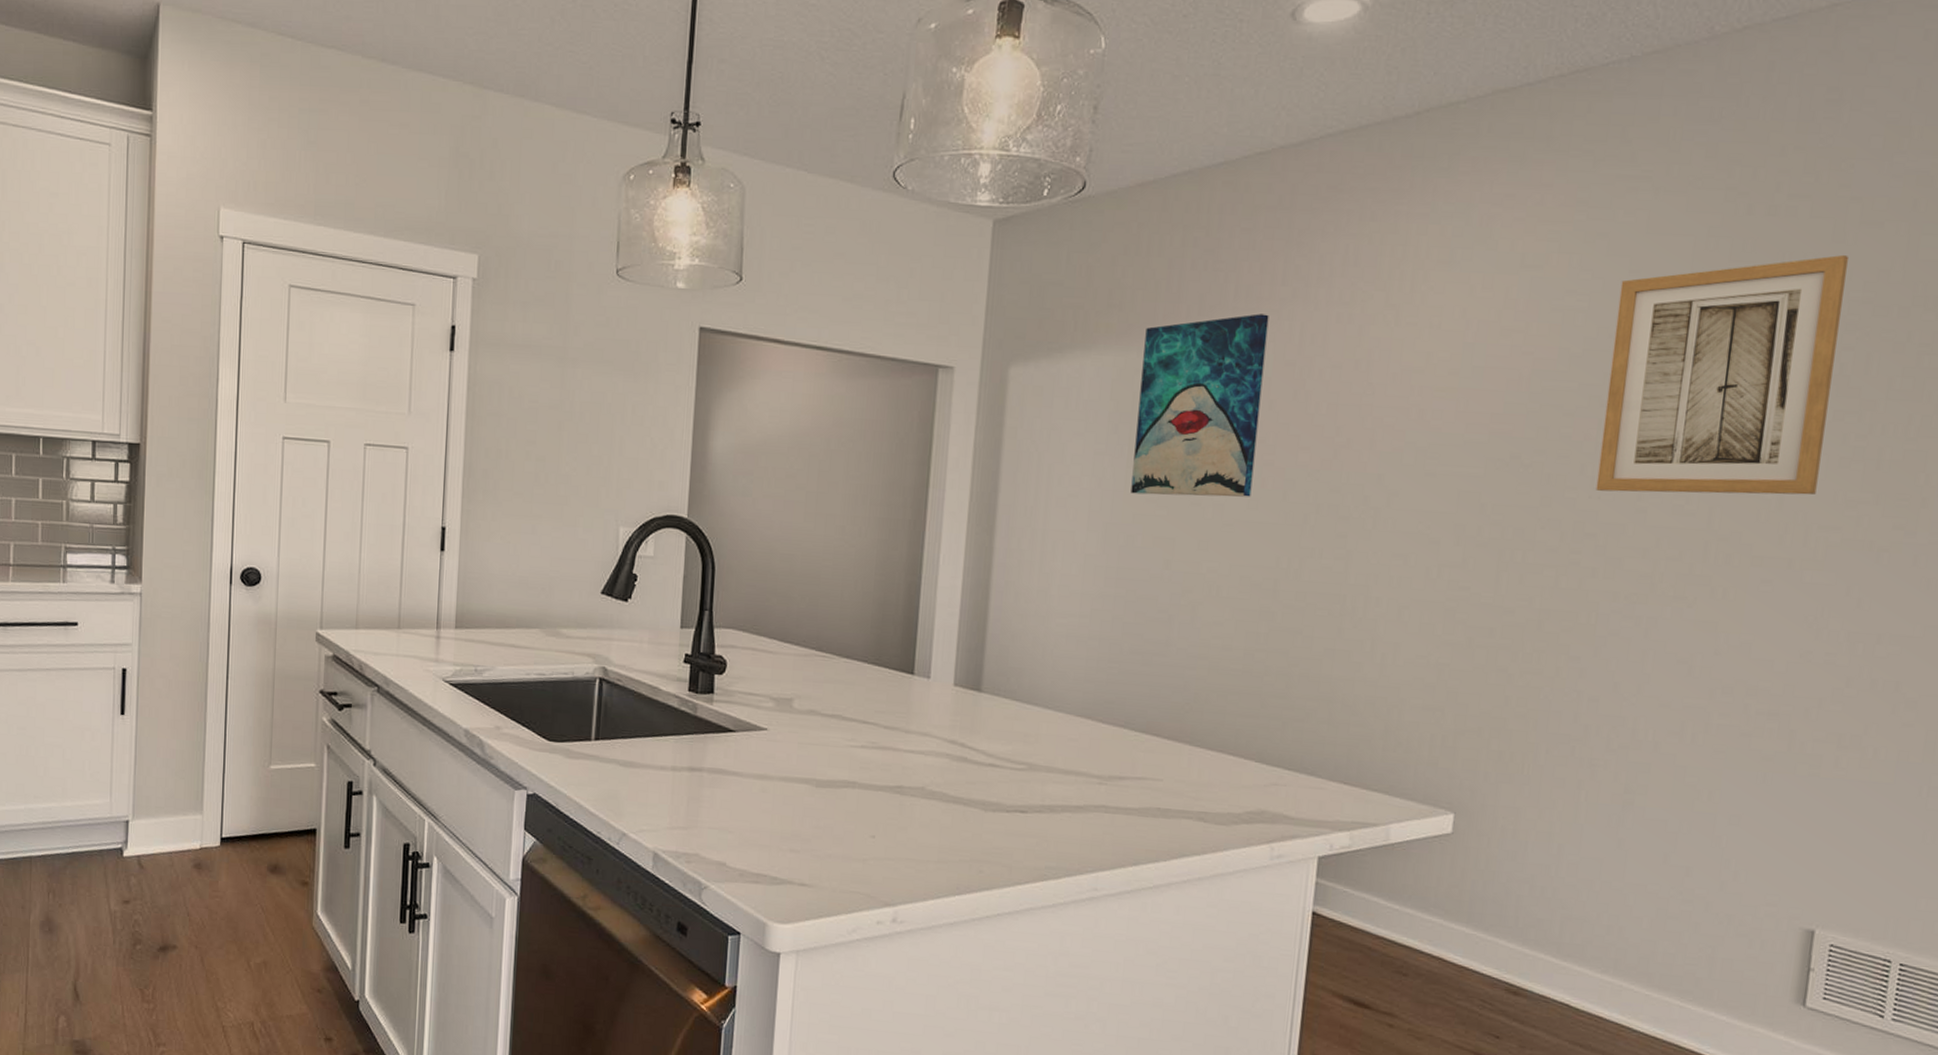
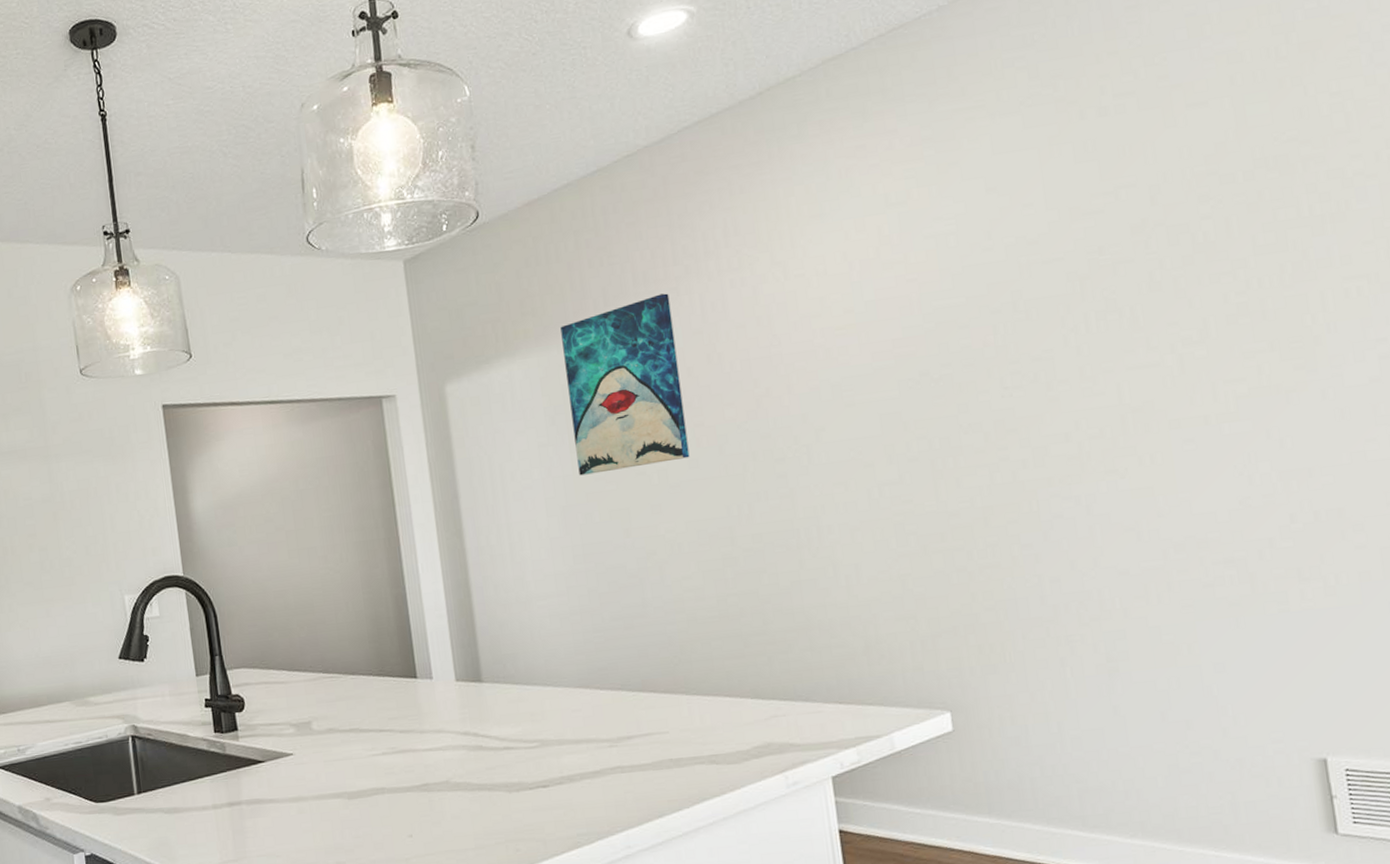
wall art: present [1595,254,1848,495] -> none [981,136,1213,389]

